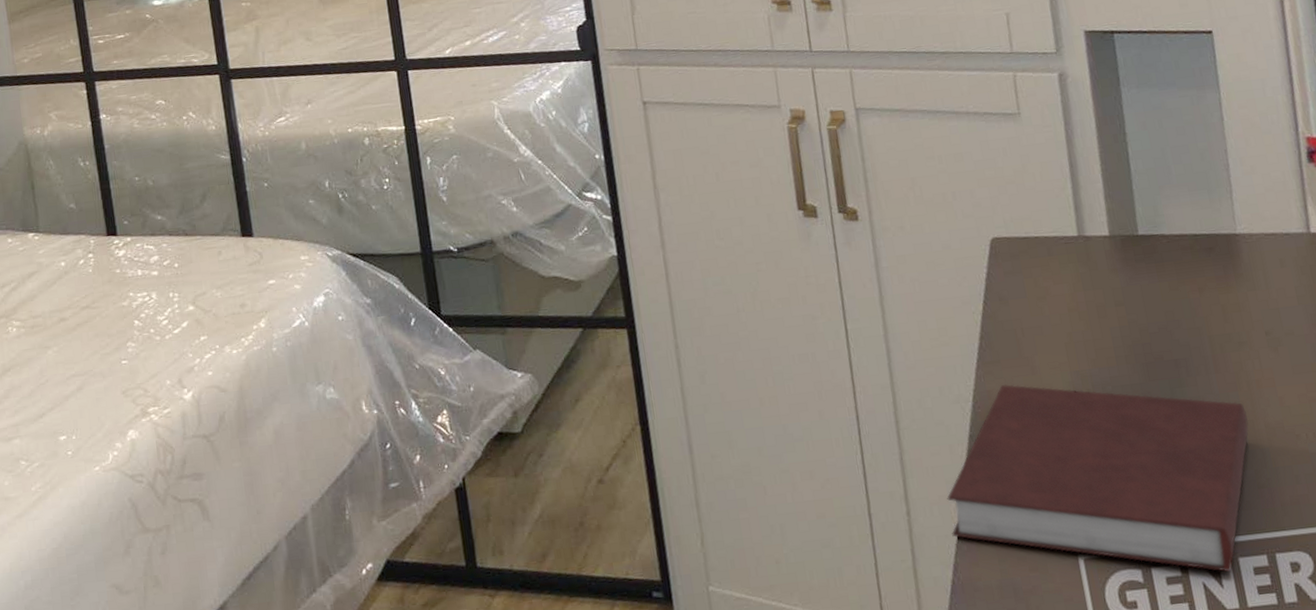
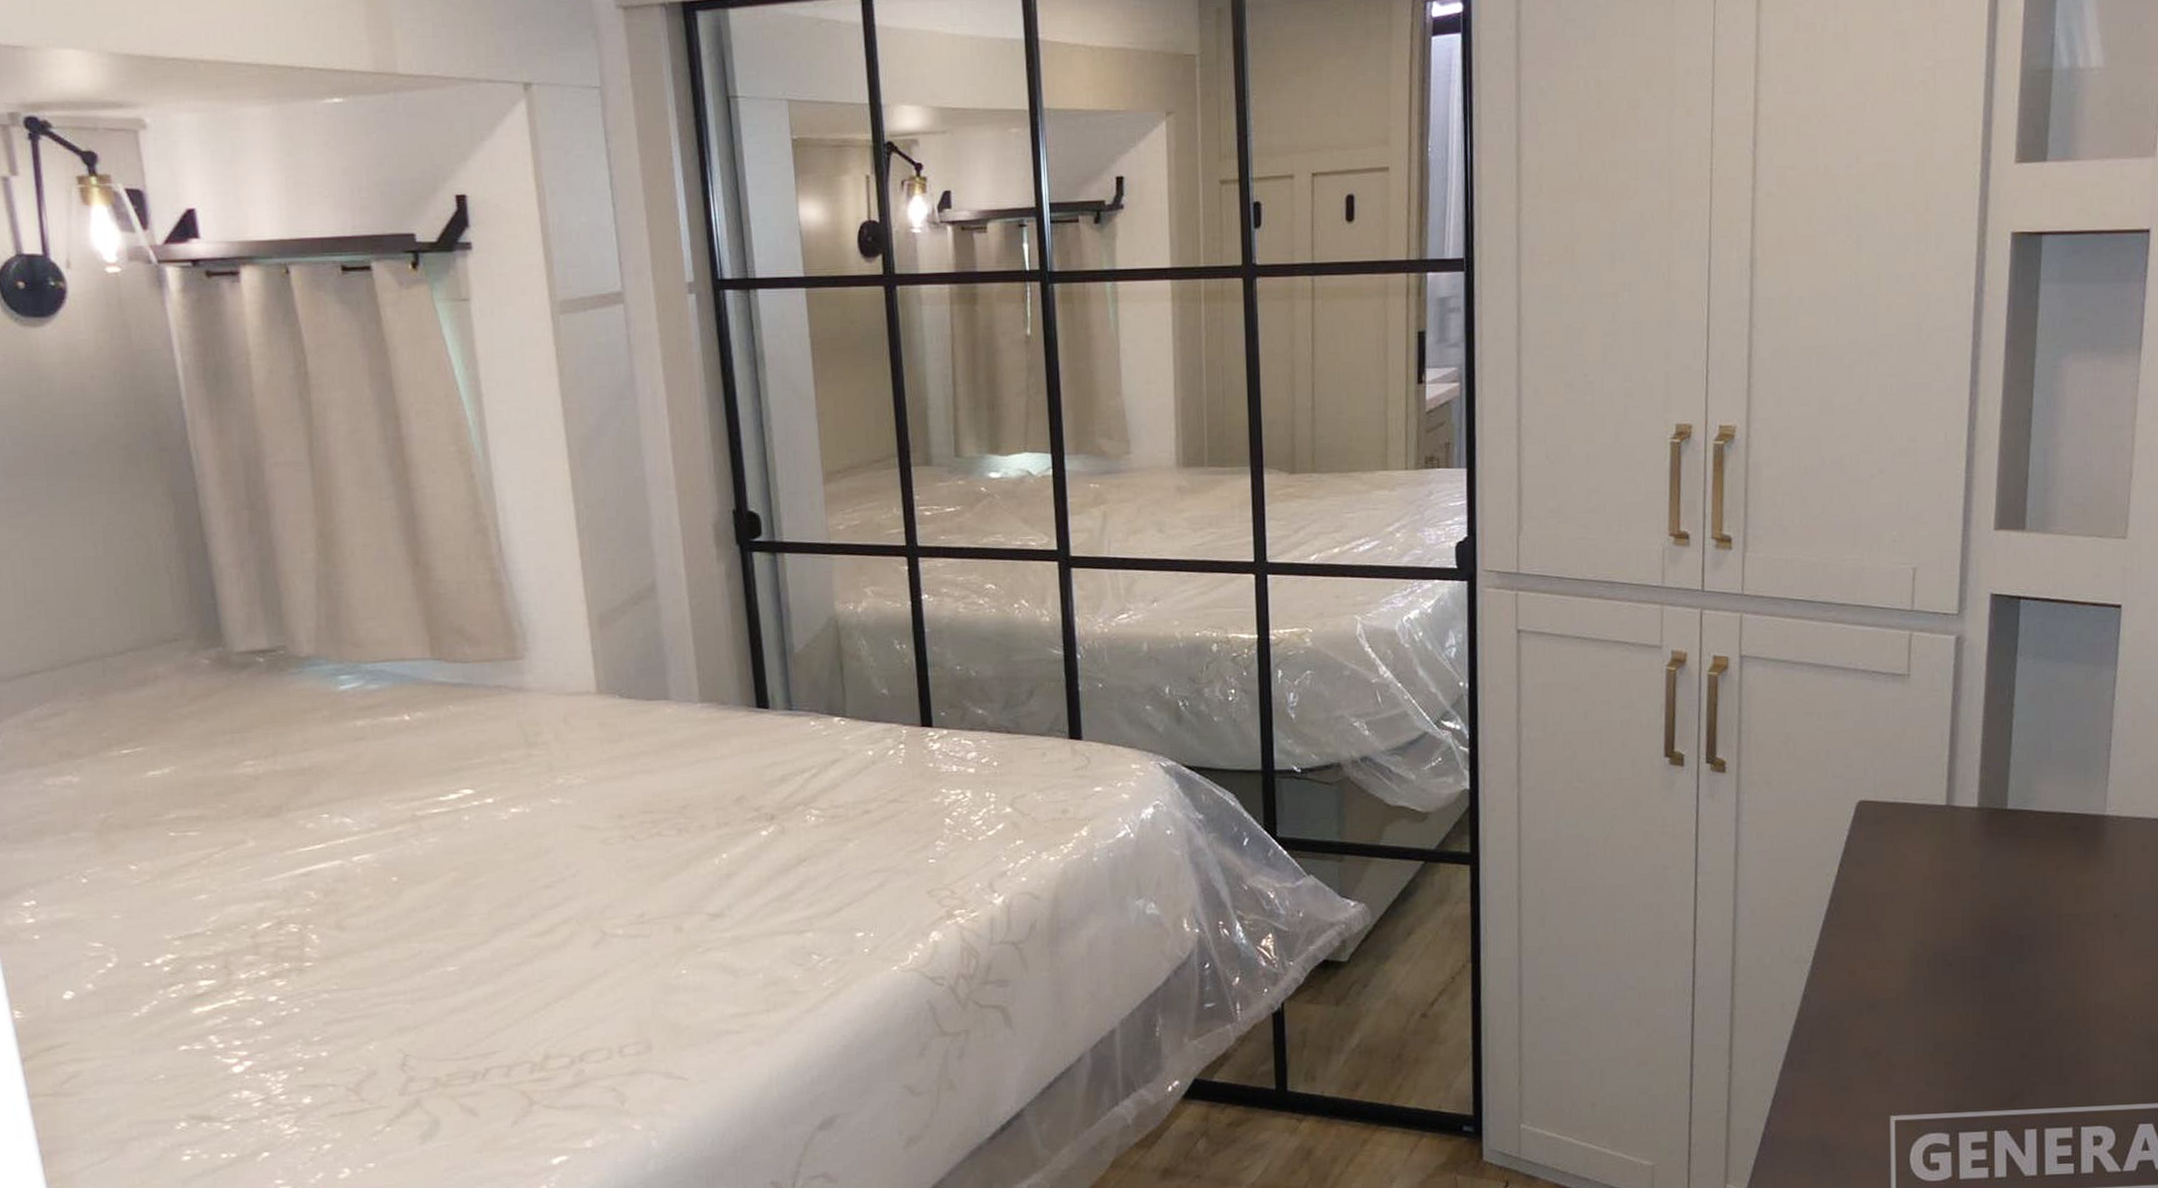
notebook: present [947,385,1249,573] -> none [1770,948,2081,1142]

